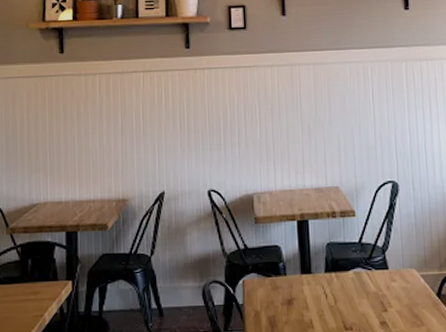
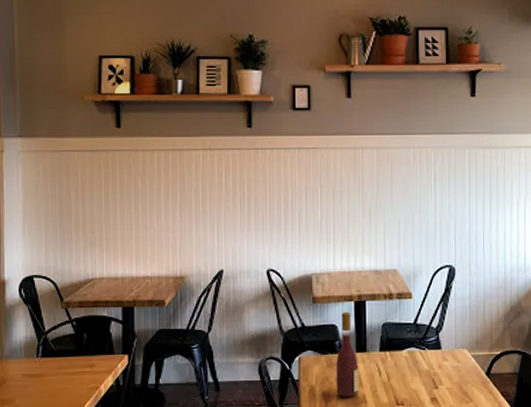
wine bottle: none [280,232,306,322] -> present [336,312,359,397]

